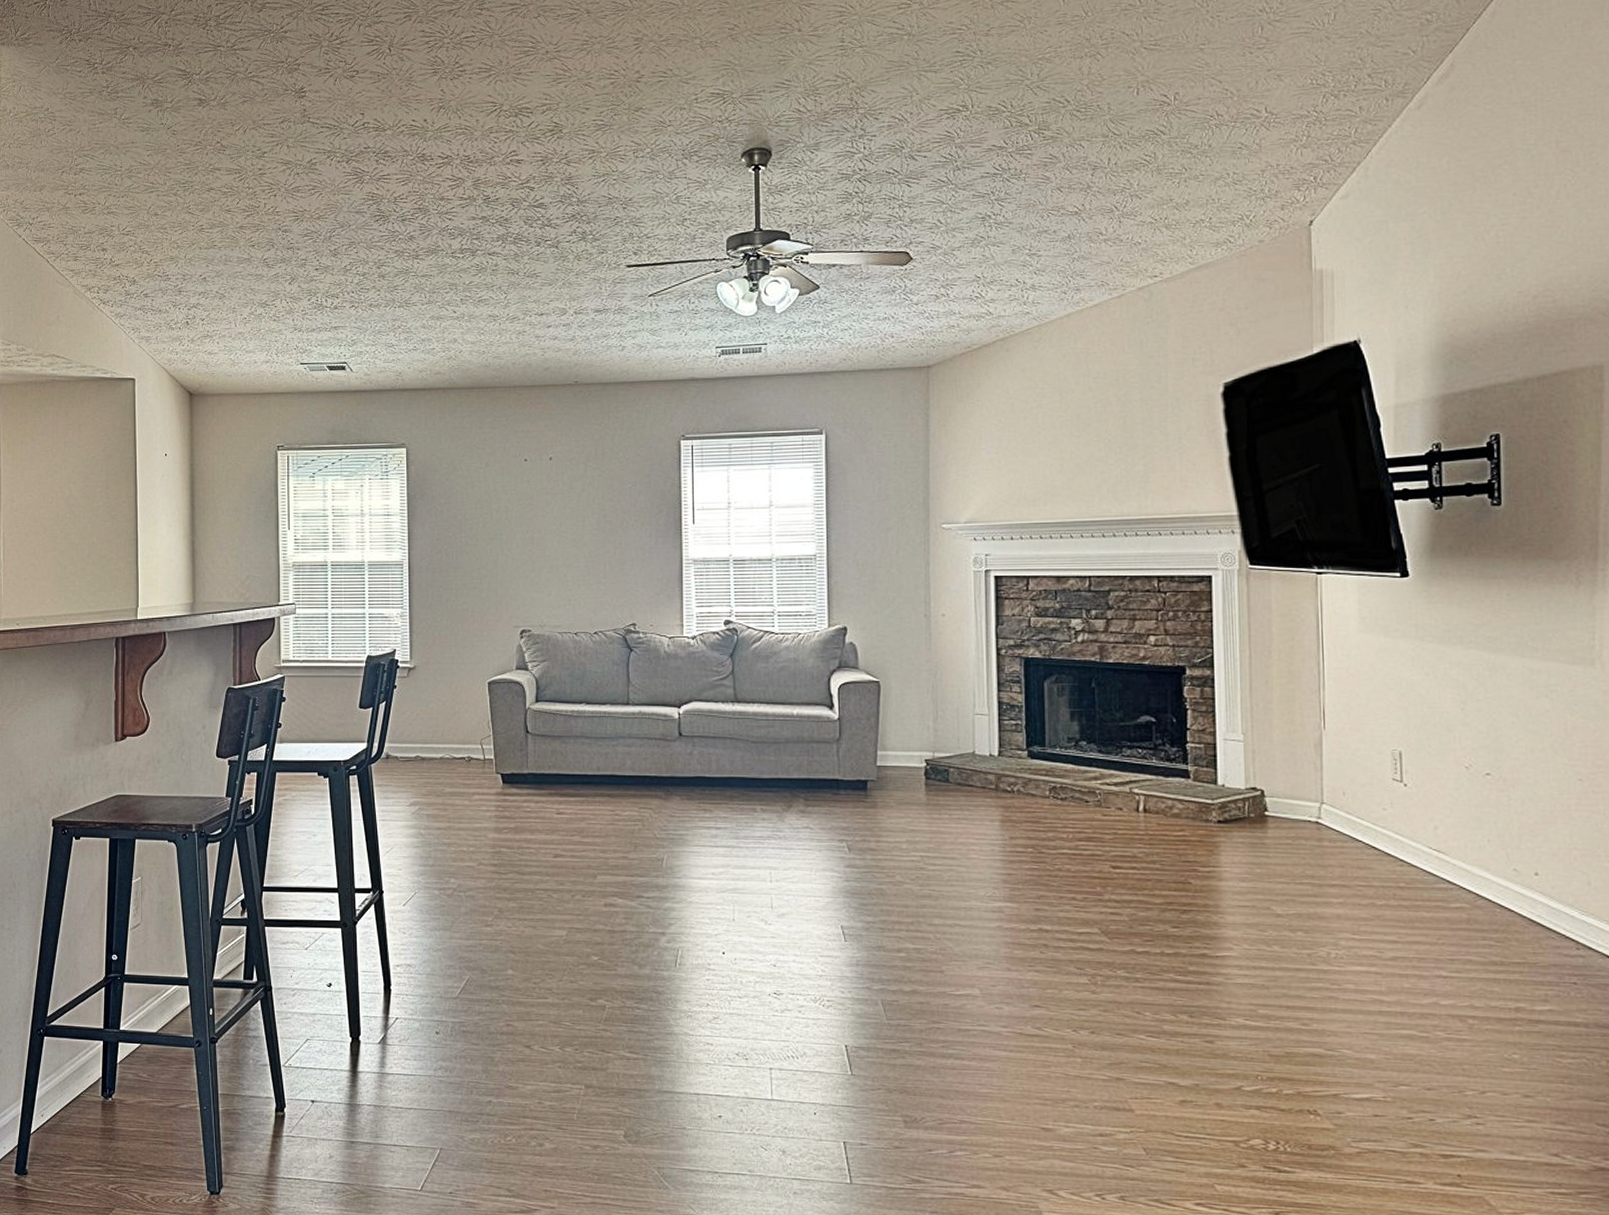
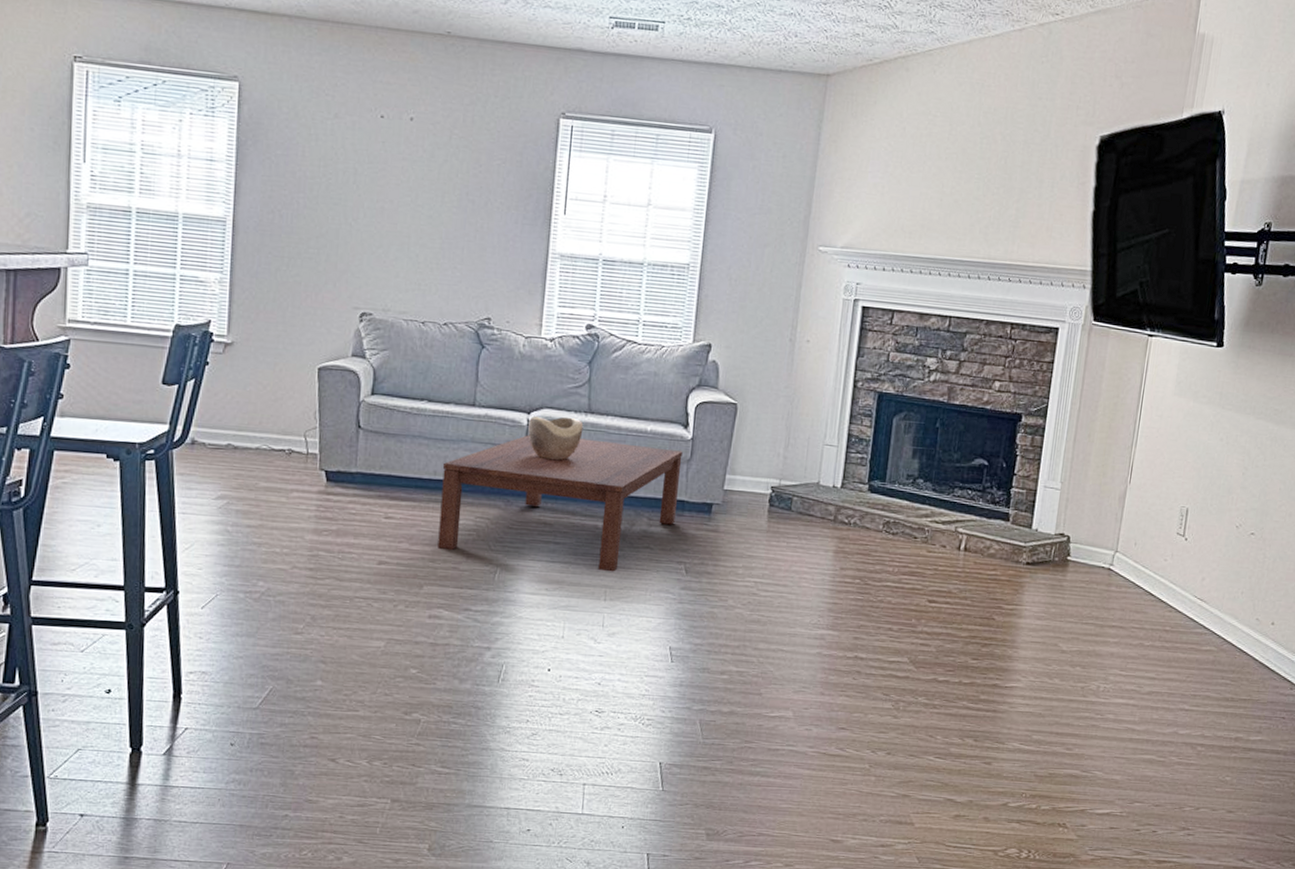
coffee table: none [604,727,832,854] -> present [438,435,683,572]
decorative bowl: none [680,707,732,750] -> present [528,416,584,461]

